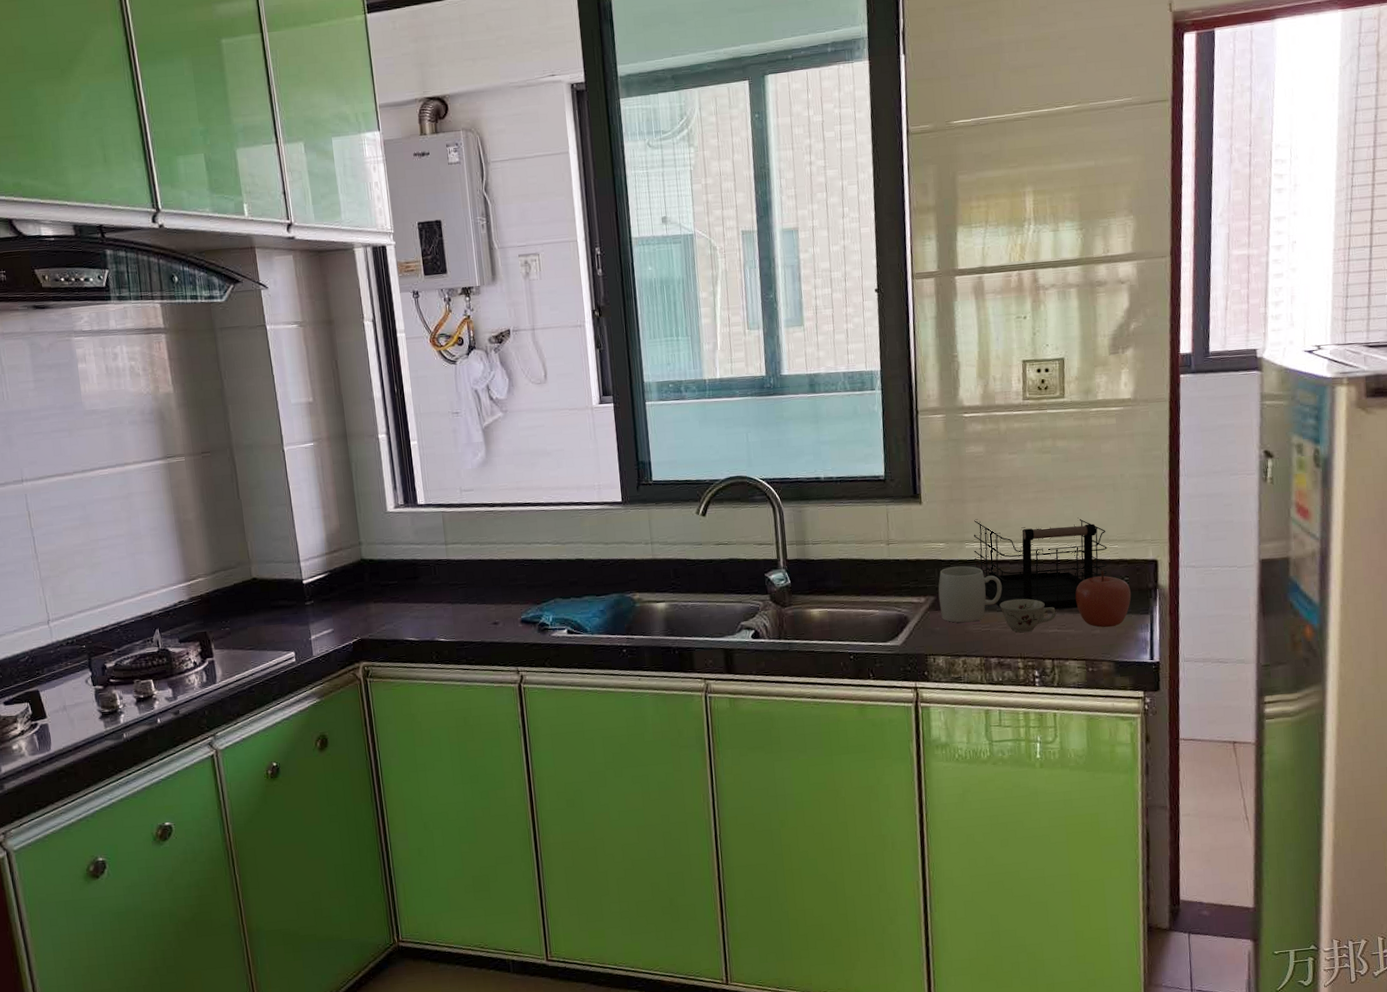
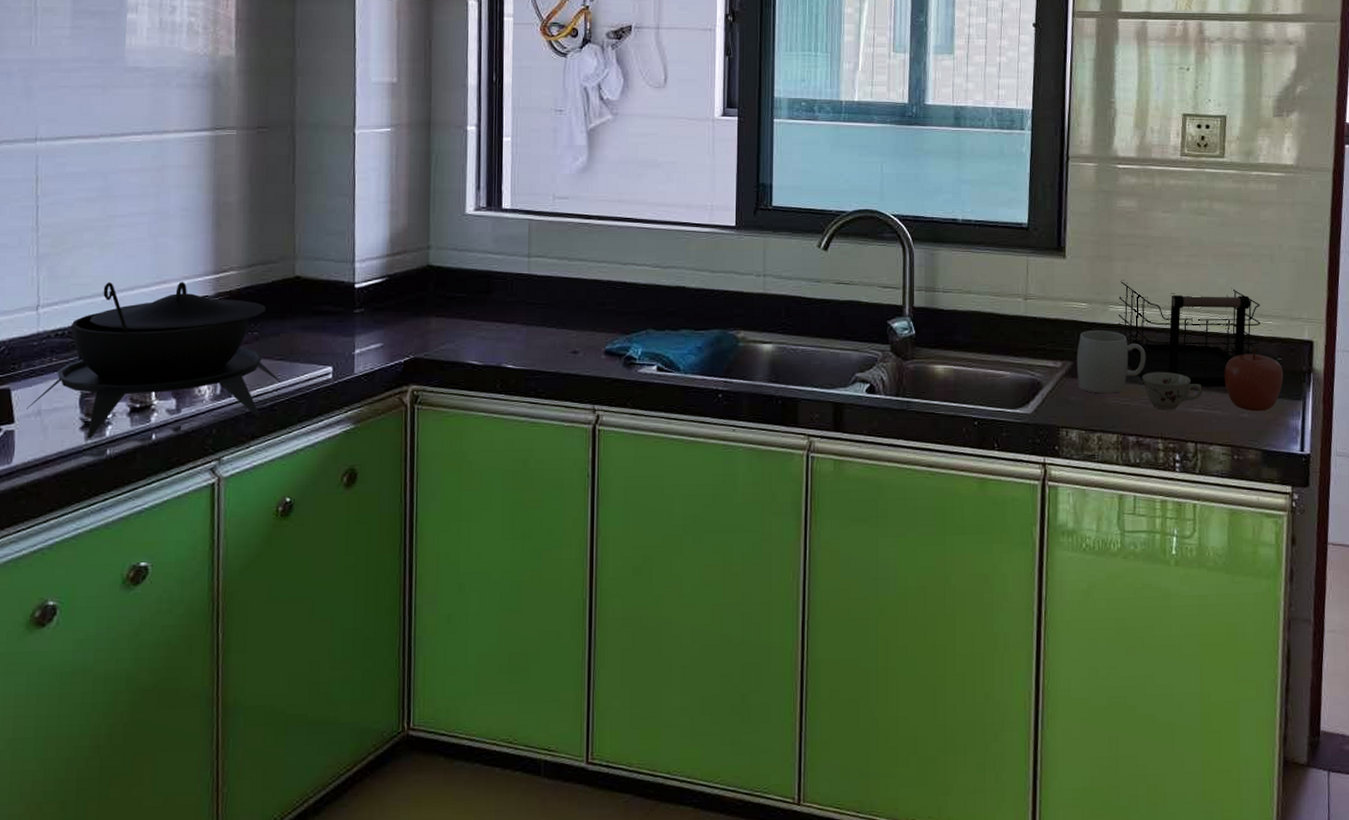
wok: none [54,591,255,727] -> present [26,282,282,439]

